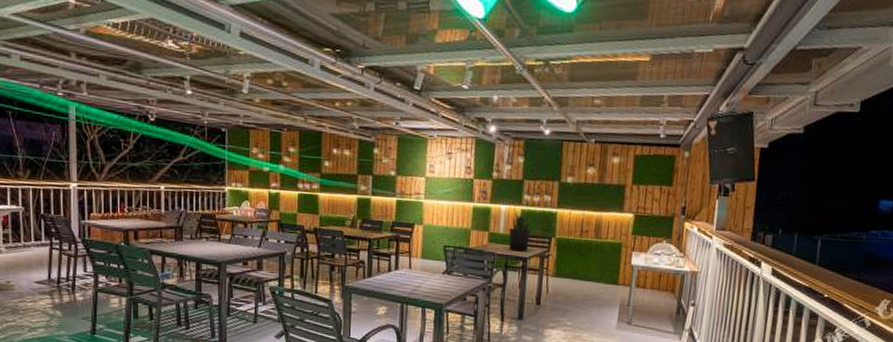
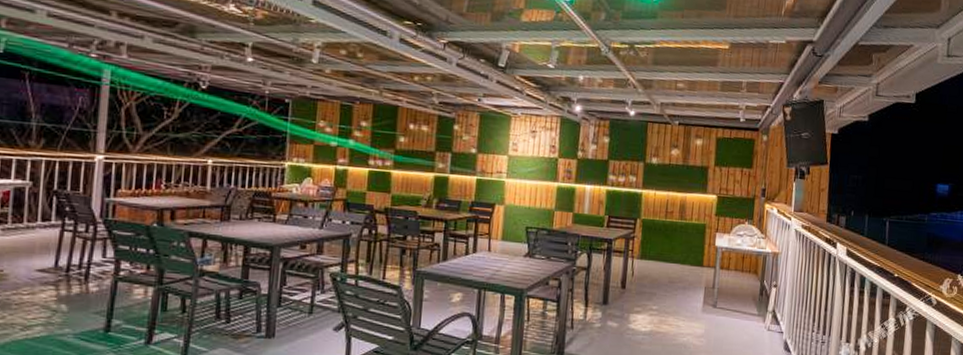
planter: present [508,210,532,252] -> none [593,191,617,233]

